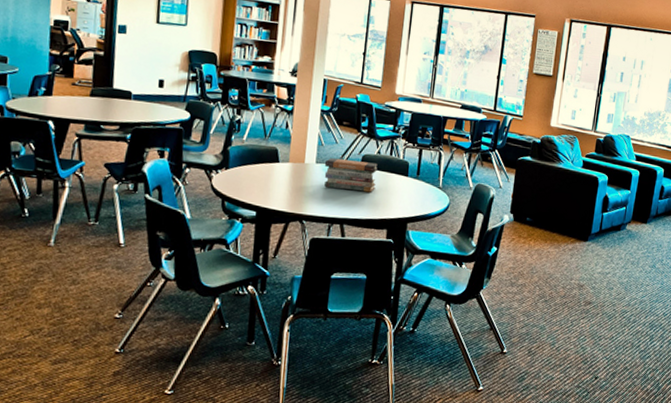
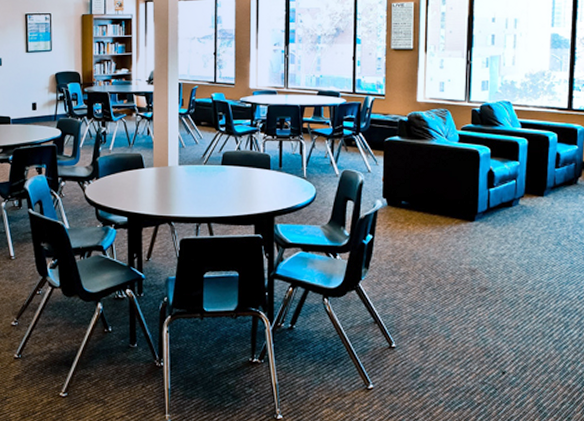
book stack: present [324,158,378,193] -> none [187,159,239,189]

